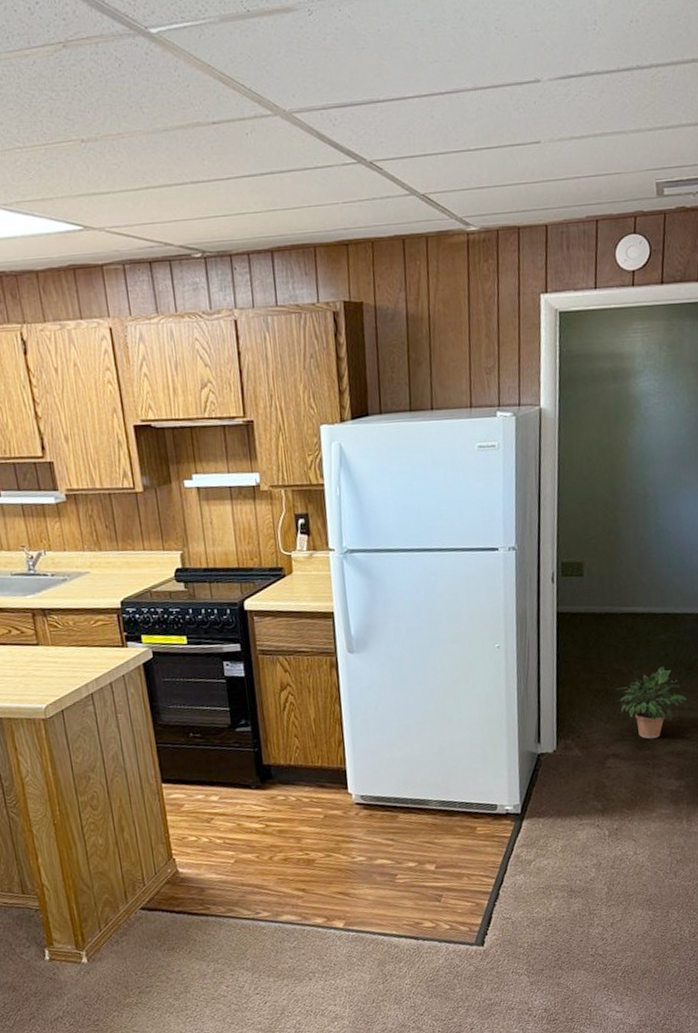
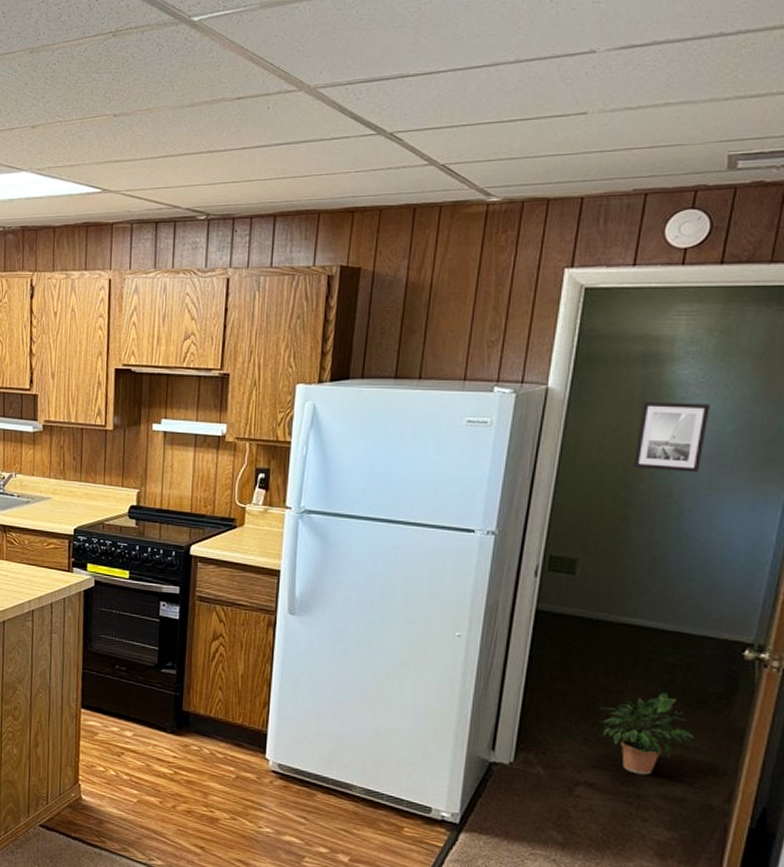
wall art: none [616,411,668,475] -> present [633,402,710,473]

